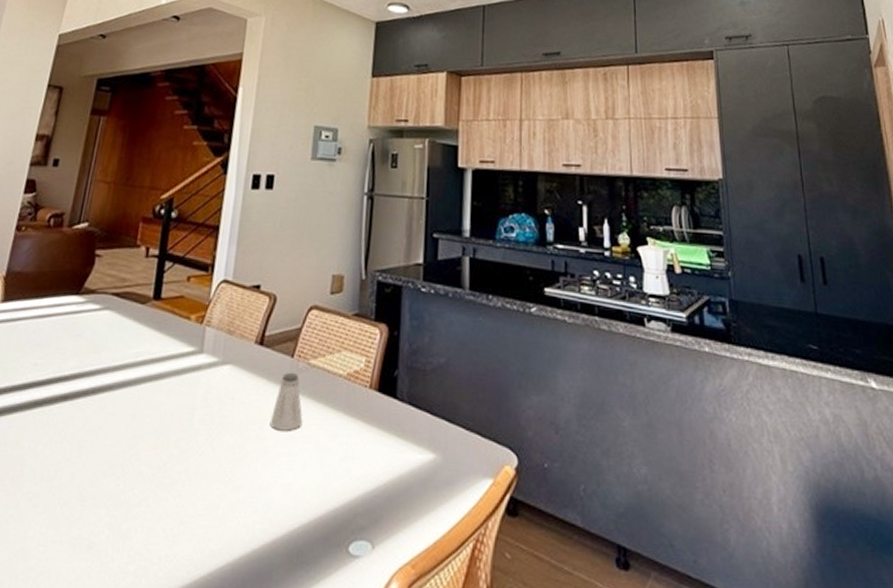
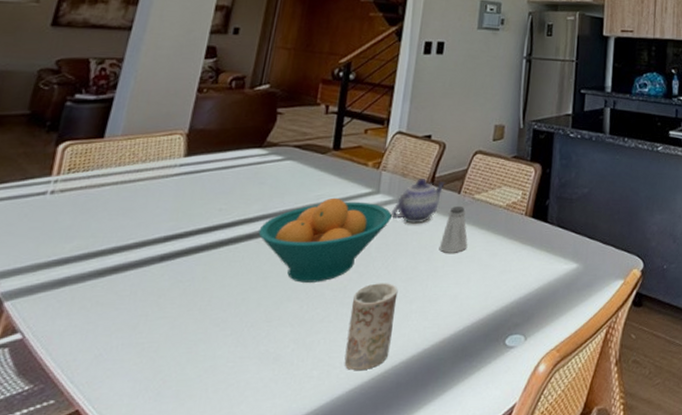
fruit bowl: none [73,356,217,457] -> present [258,197,392,283]
mug: none [163,462,224,569] -> present [344,283,398,370]
teapot: none [215,336,276,392] -> present [390,177,445,224]

